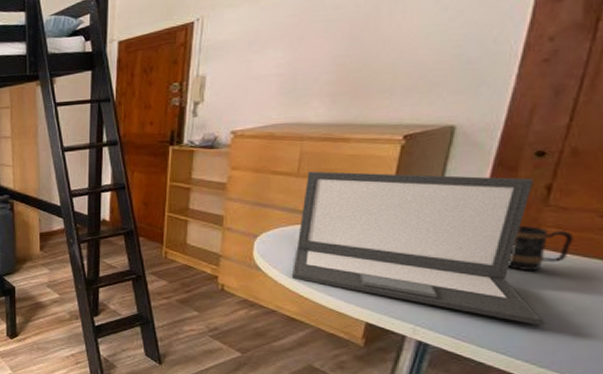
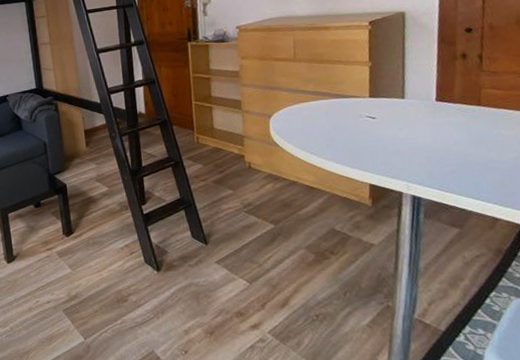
laptop: present [291,171,544,326] -> none [302,50,501,172]
mug: present [507,225,574,272] -> none [464,88,507,127]

